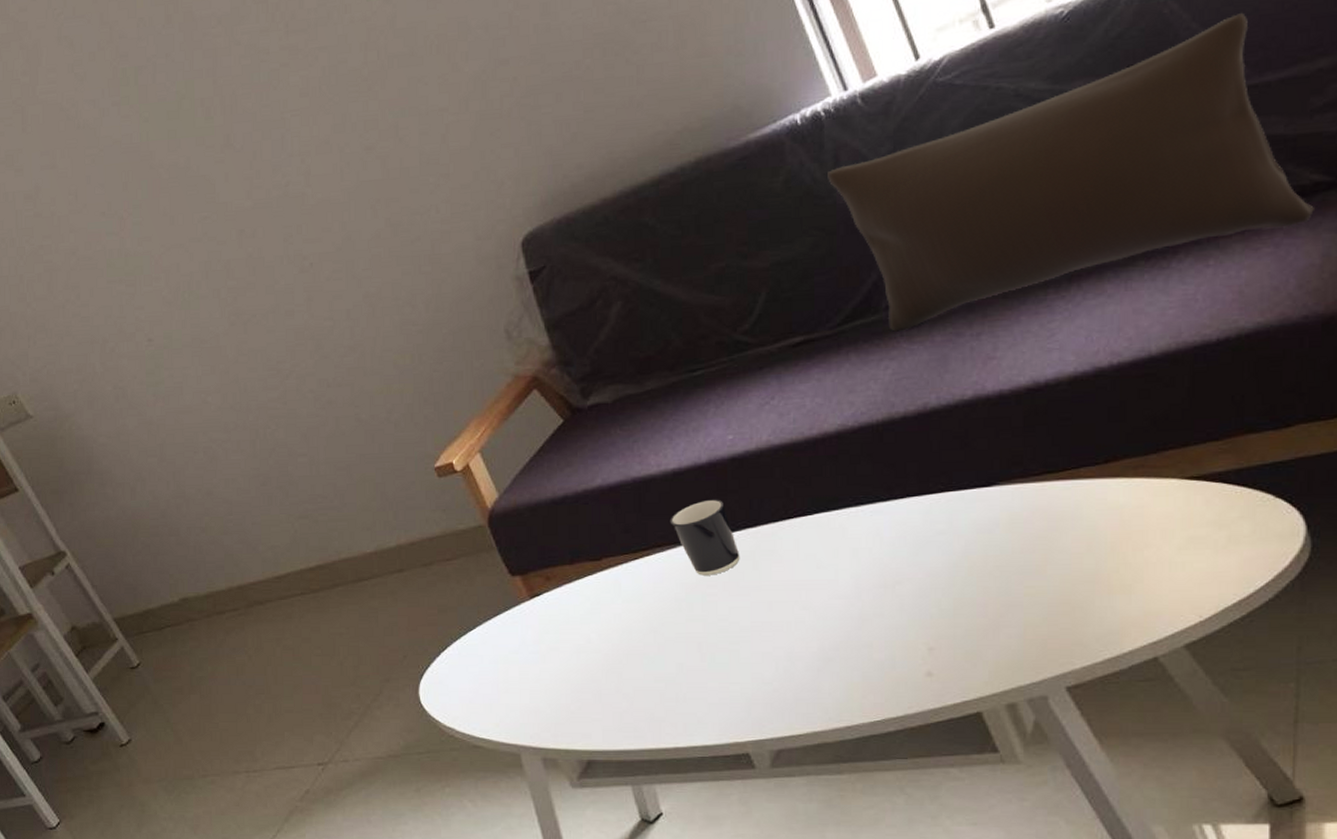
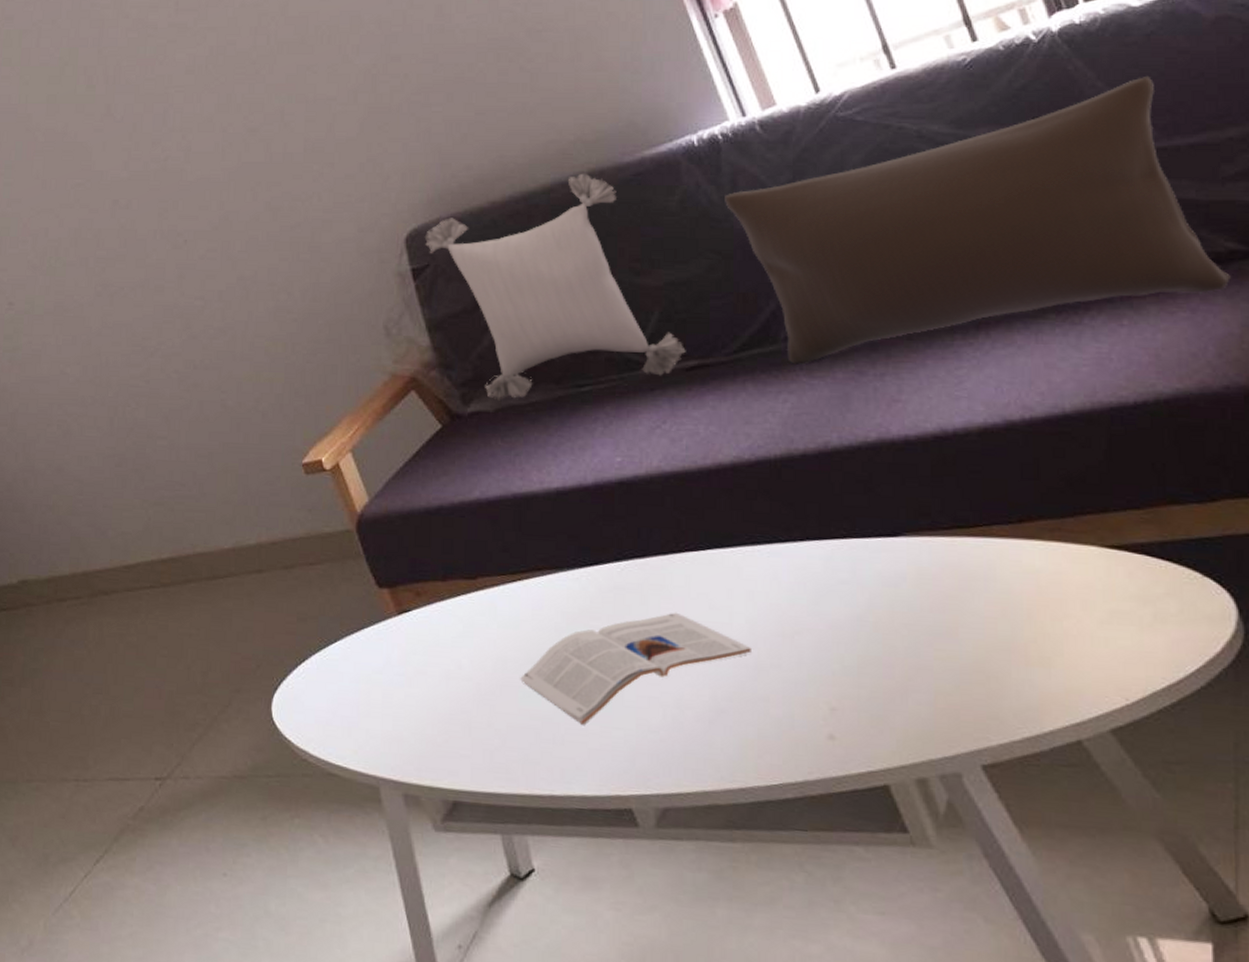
pillow: none [541,162,792,392] -> present [425,173,686,401]
magazine: none [644,574,856,683] -> present [520,612,751,725]
mug: present [670,499,740,576] -> none [551,523,627,607]

